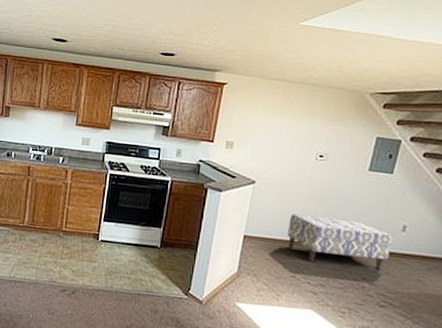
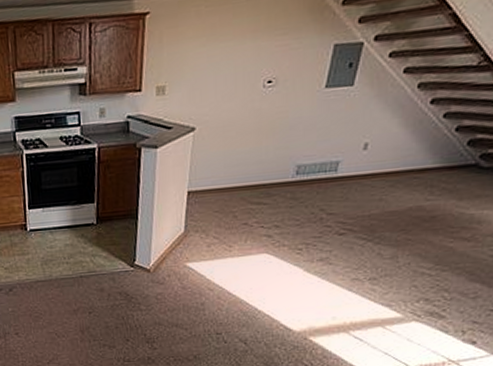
bench: present [287,214,393,270] -> none [235,148,353,204]

